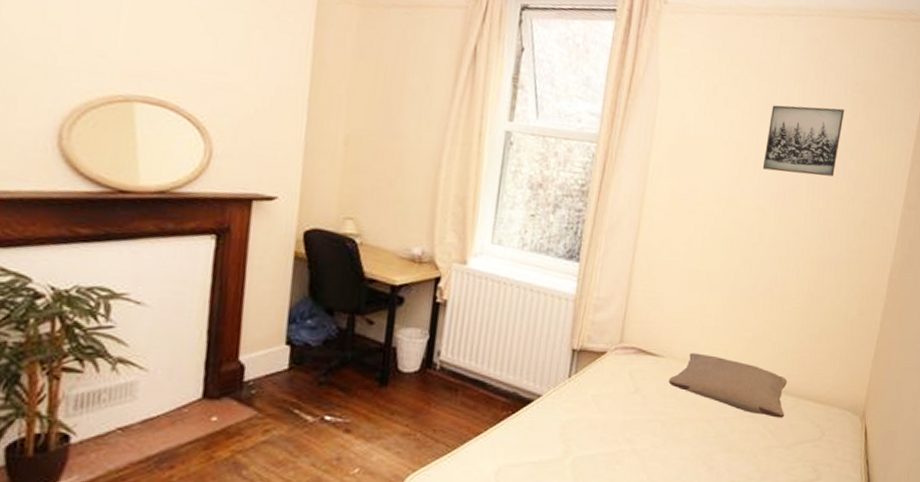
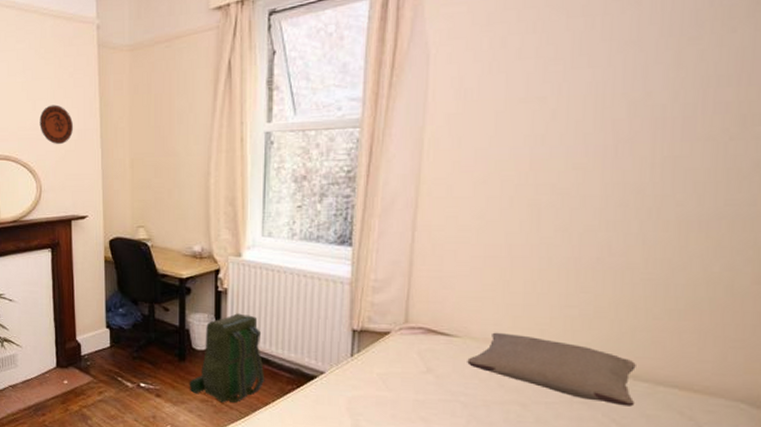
decorative plate: none [220,46,272,100] -> present [39,104,73,145]
backpack: none [388,329,479,435] -> present [189,313,265,403]
wall art: present [762,105,845,177] -> none [579,24,713,122]

